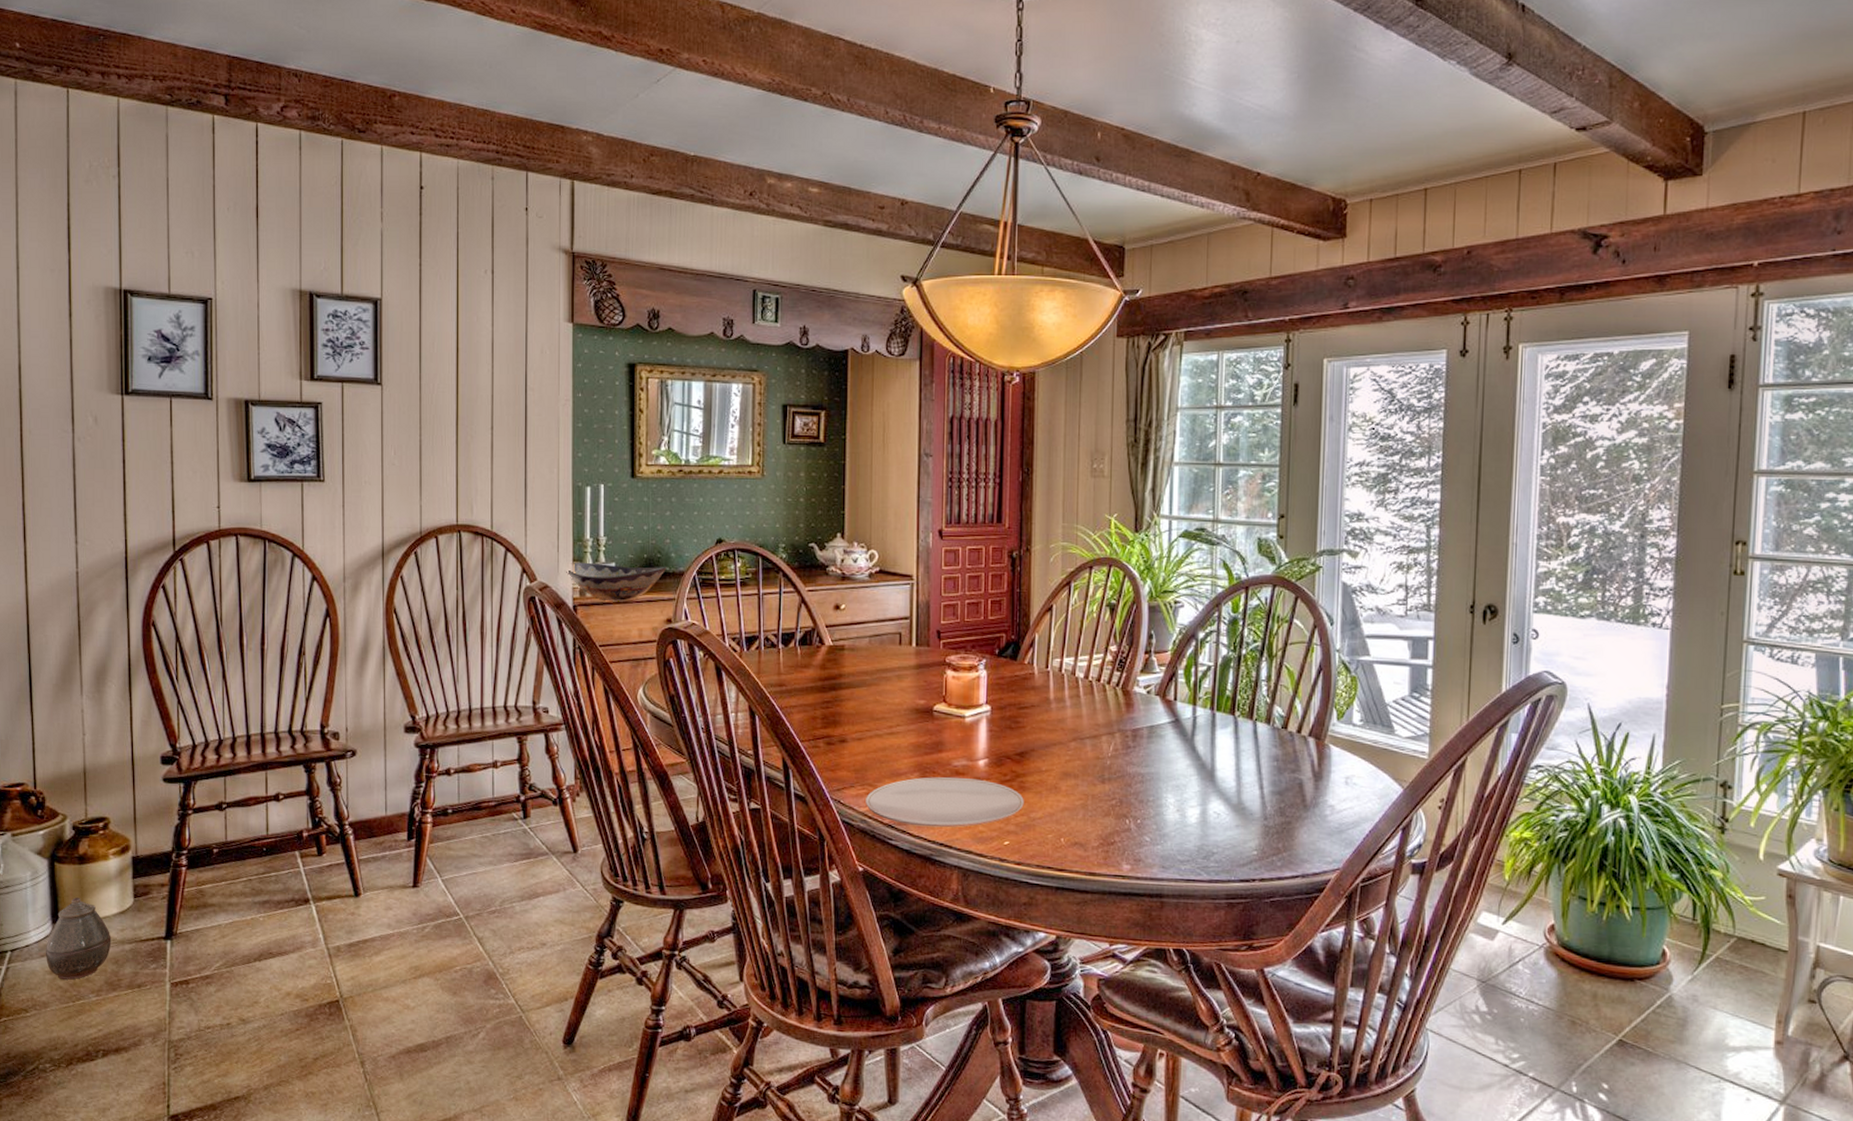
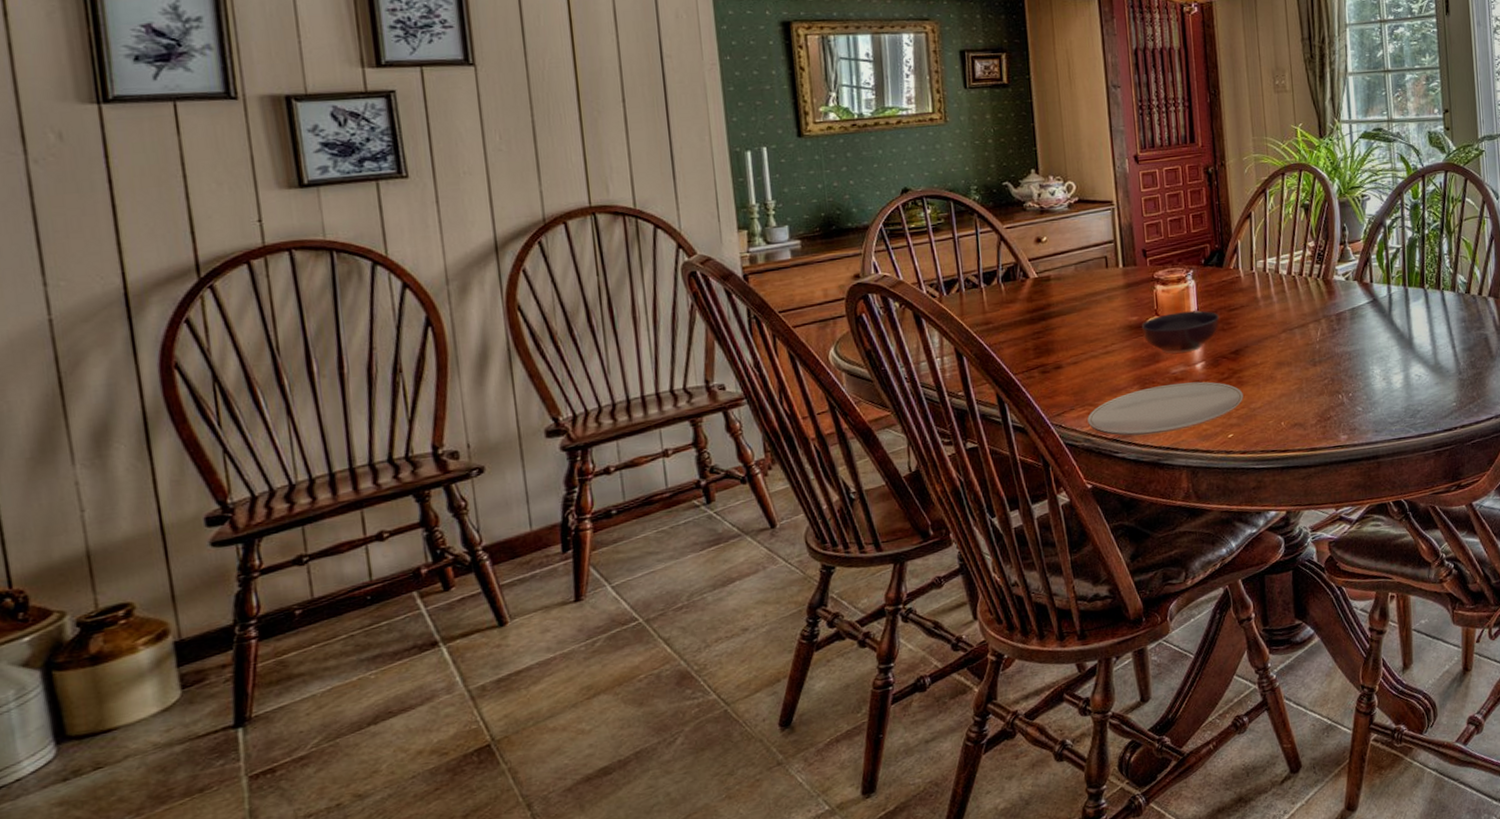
decorative jar: present [45,897,112,980] -> none [48,706,153,809]
decorative bowl: present [566,562,667,601] -> none [731,222,849,265]
bowl: none [927,702,1008,746] -> present [1141,311,1220,354]

